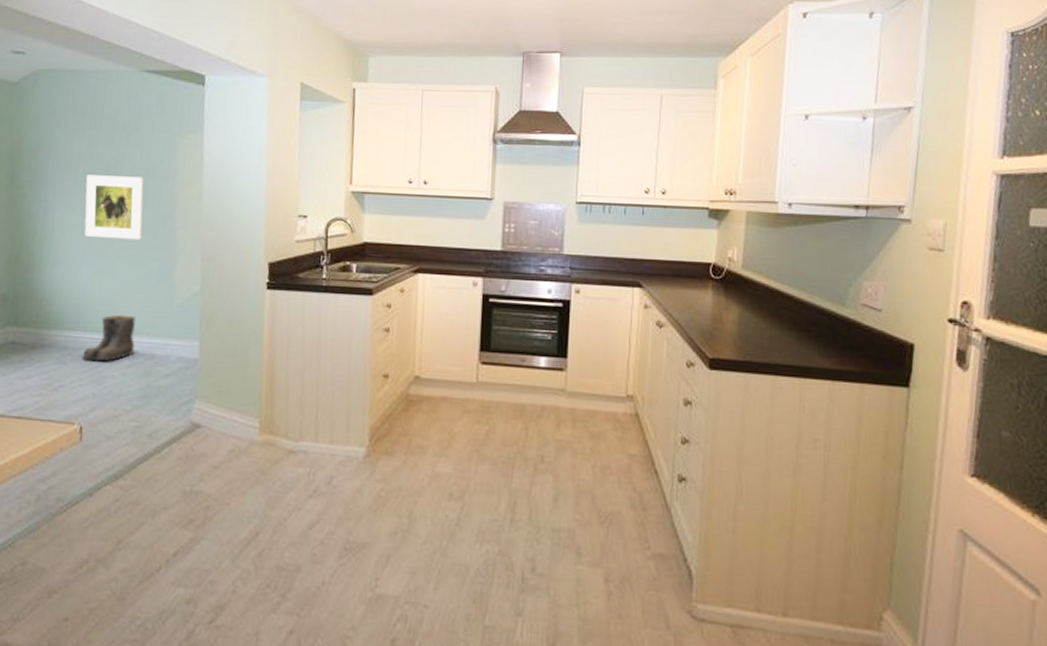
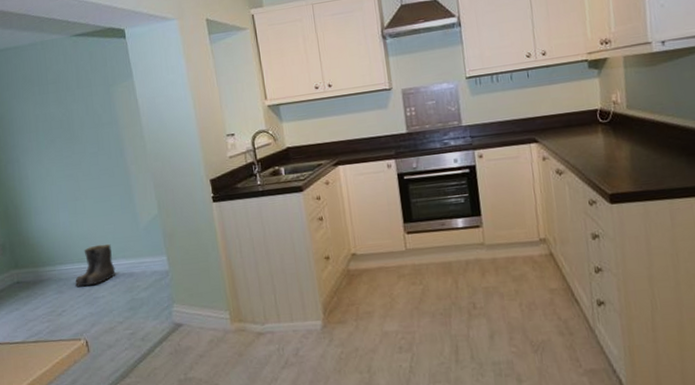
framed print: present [84,175,144,240] -> none [45,127,102,185]

